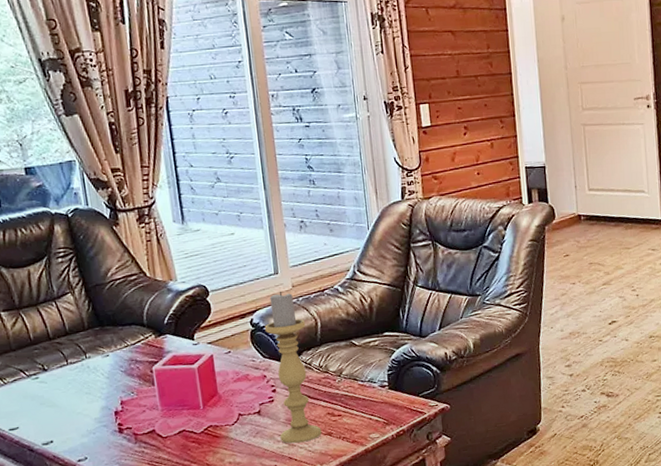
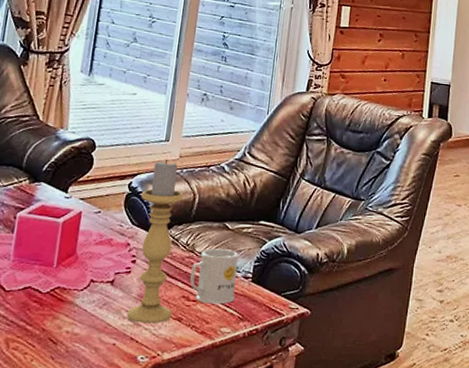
mug: none [329,364,377,416] -> present [189,248,238,305]

